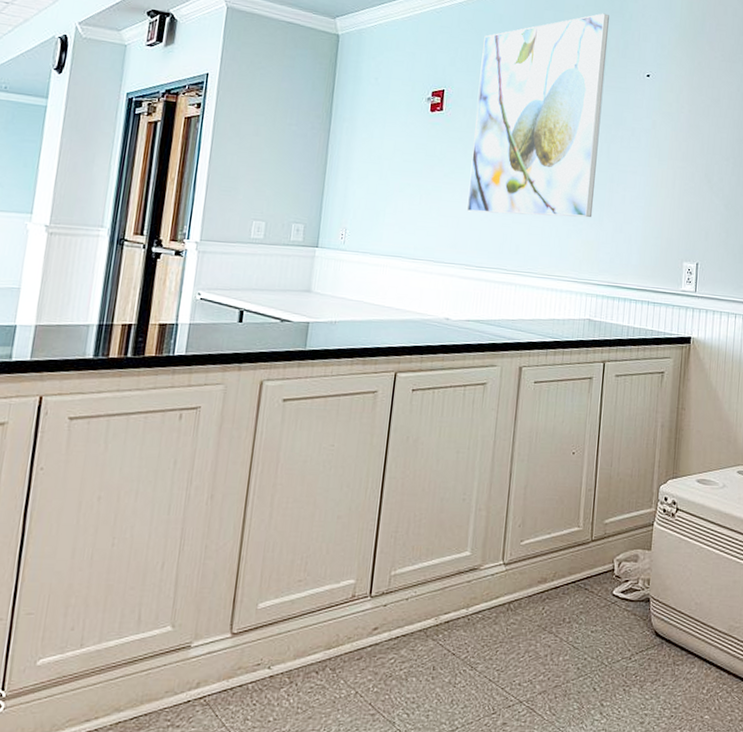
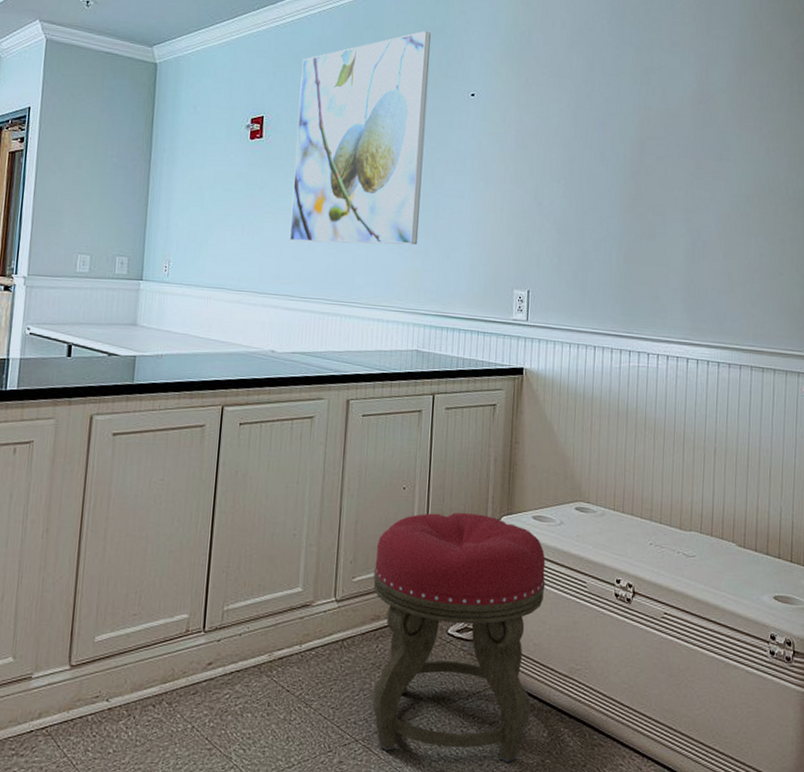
stool: none [537,477,708,719] -> present [372,513,546,762]

